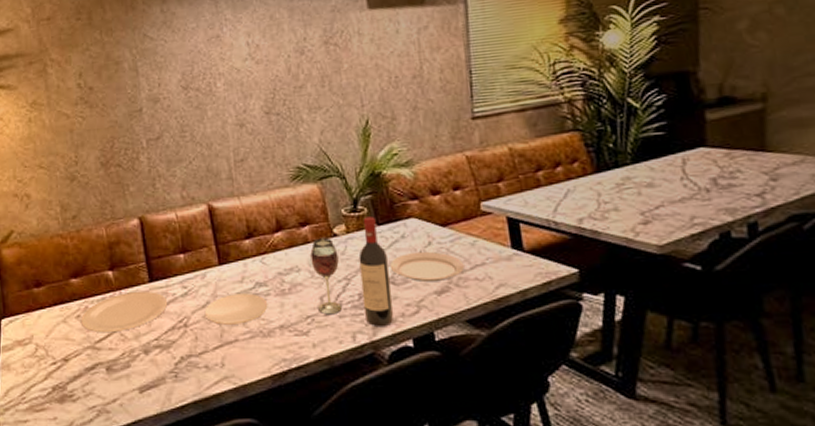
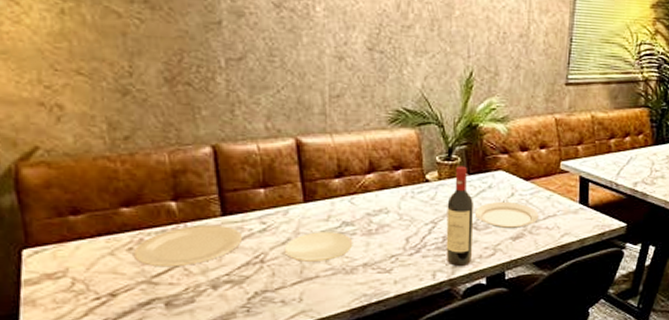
wineglass: present [310,238,342,315] -> none [401,183,428,255]

